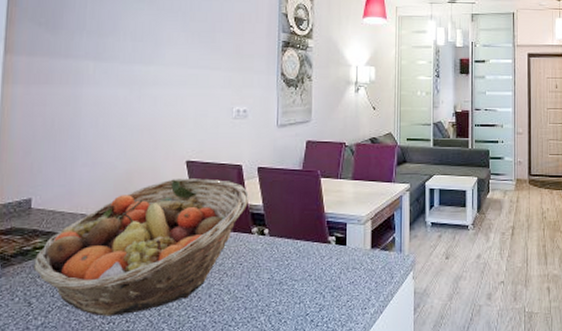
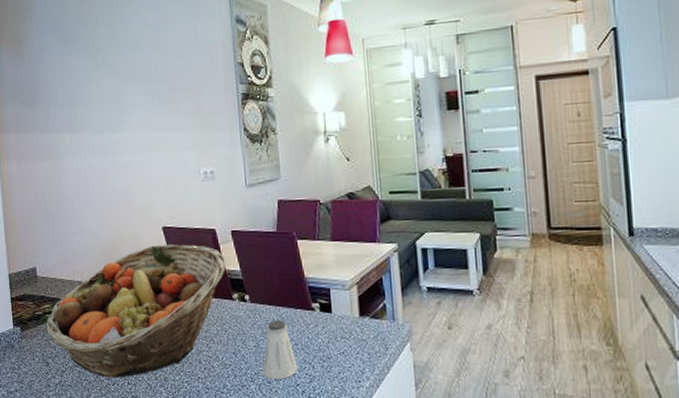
saltshaker: none [274,252,309,310] -> present [263,320,298,379]

